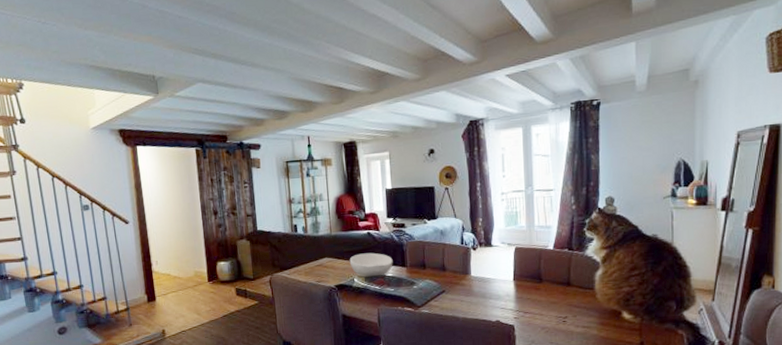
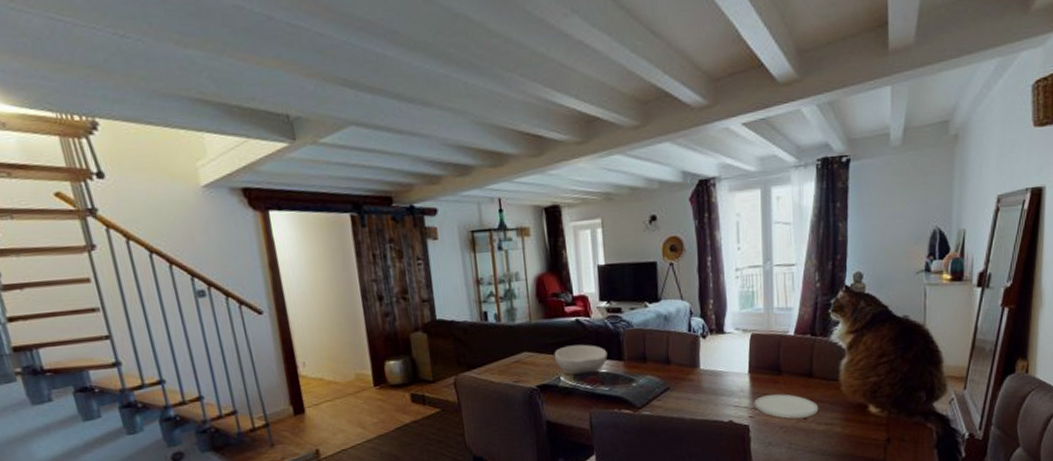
plate: none [518,299,577,321] -> present [754,394,819,419]

